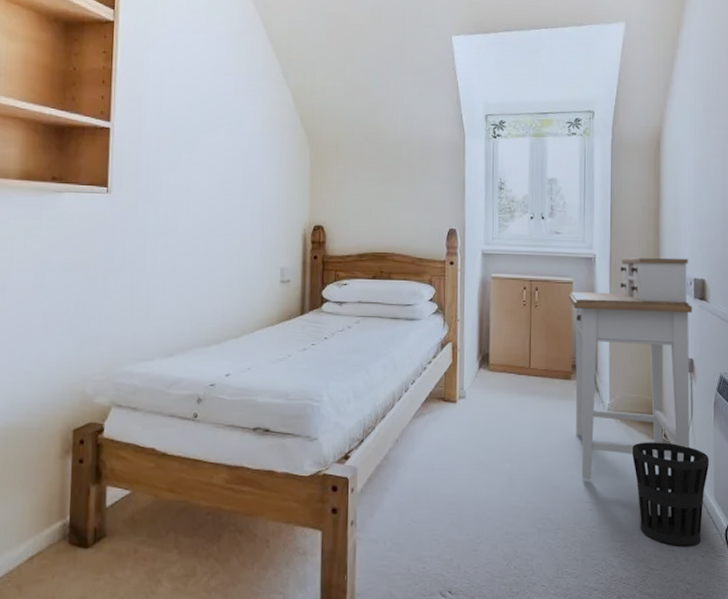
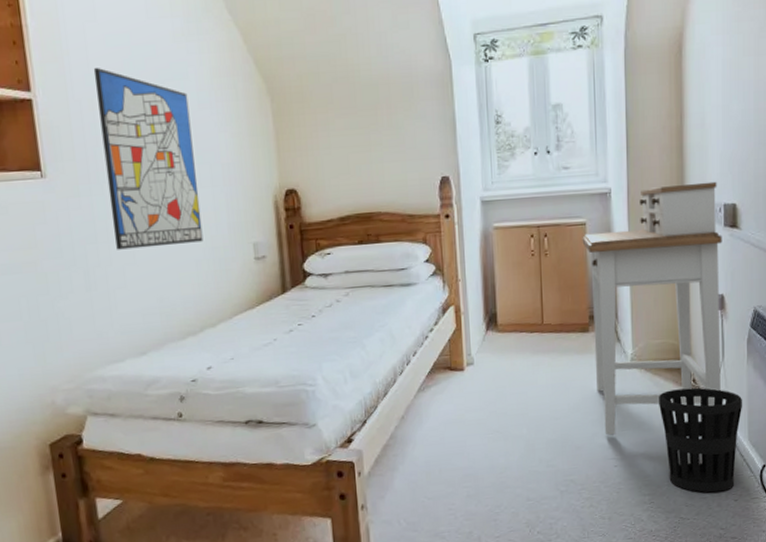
wall art: none [161,109,241,262] -> present [93,68,204,250]

